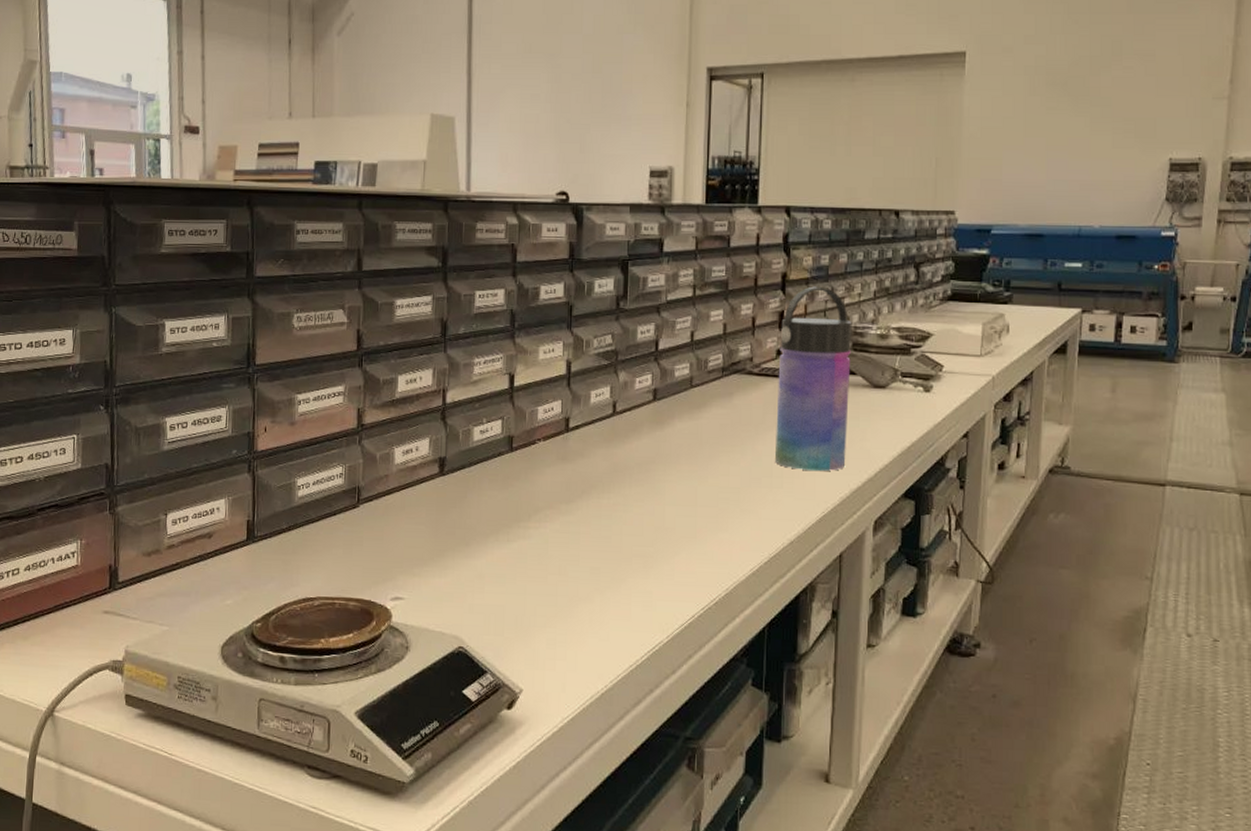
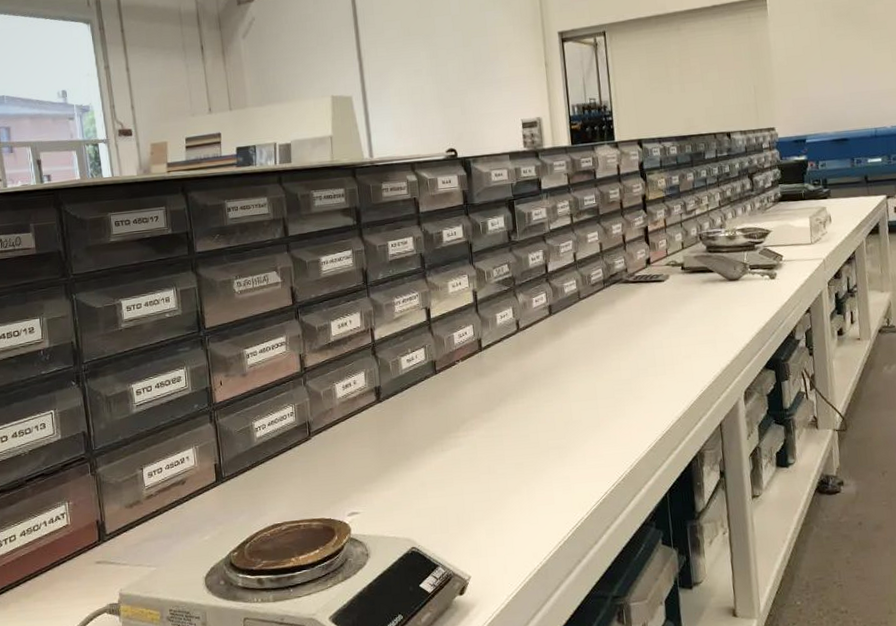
water bottle: present [774,286,852,471] -> none [646,203,715,357]

